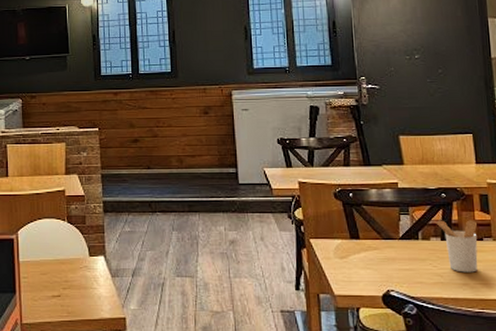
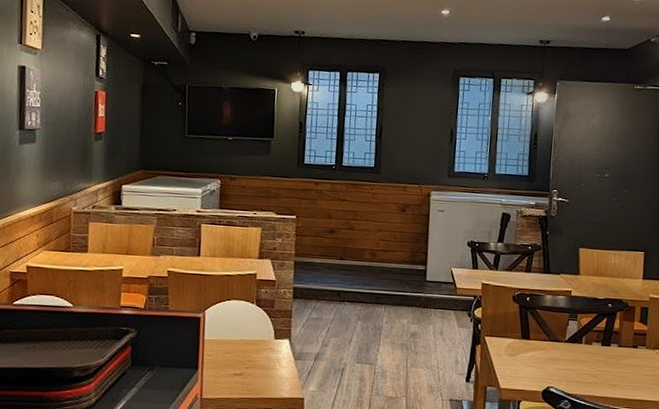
utensil holder: present [434,220,478,273] -> none [598,327,635,376]

